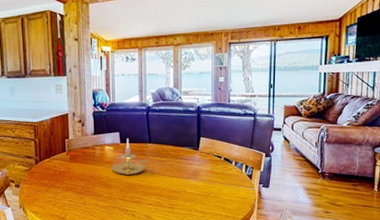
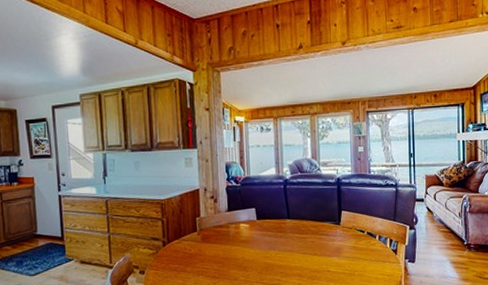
candle holder: present [112,138,150,175] -> none [248,214,290,255]

